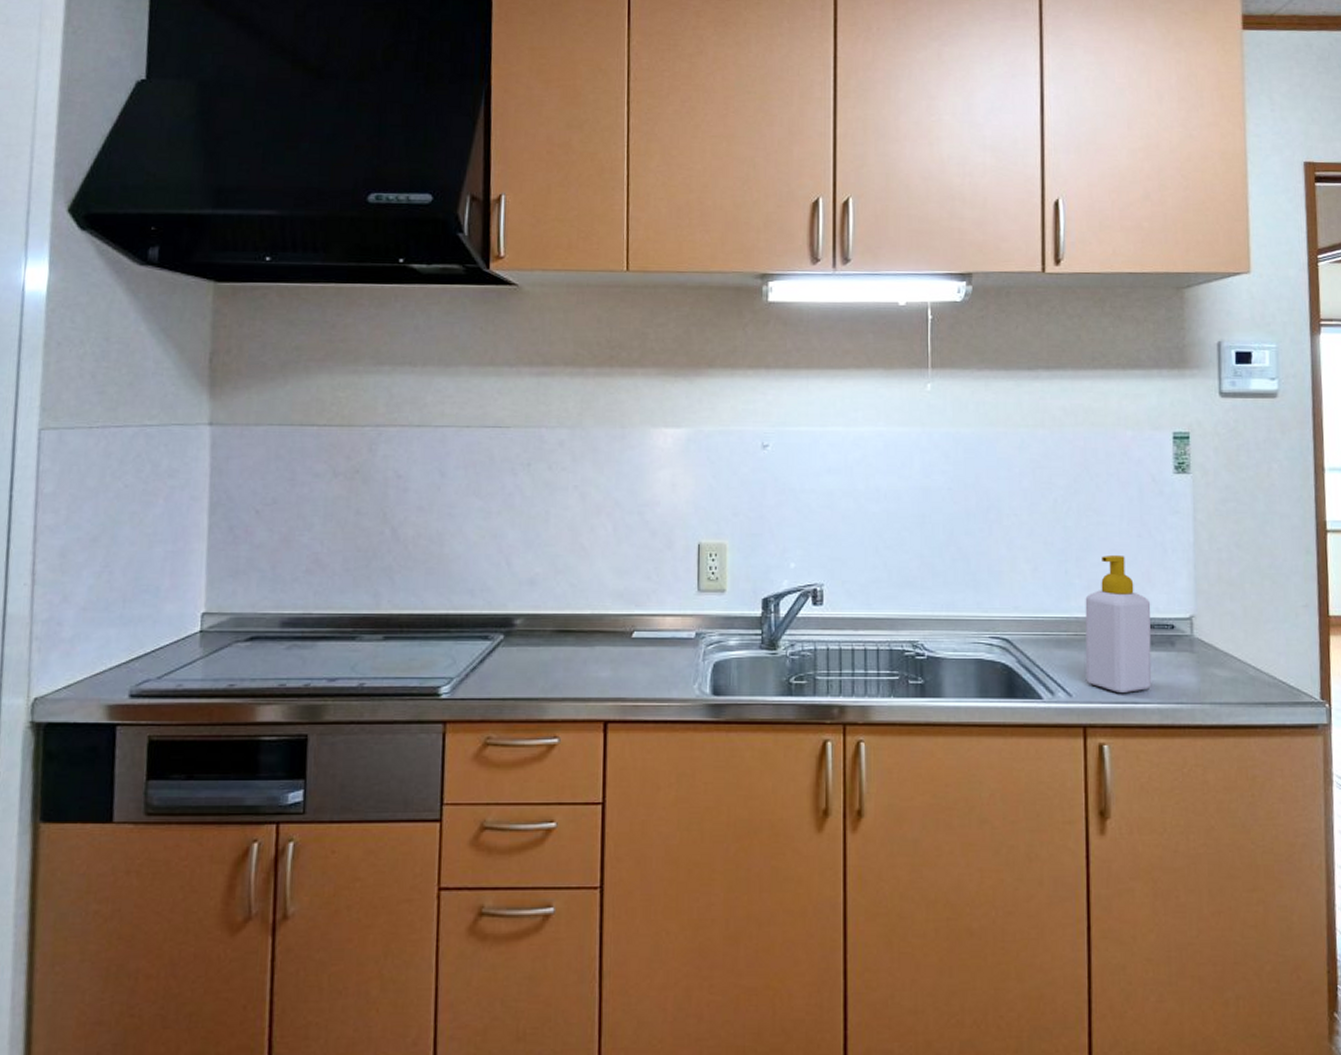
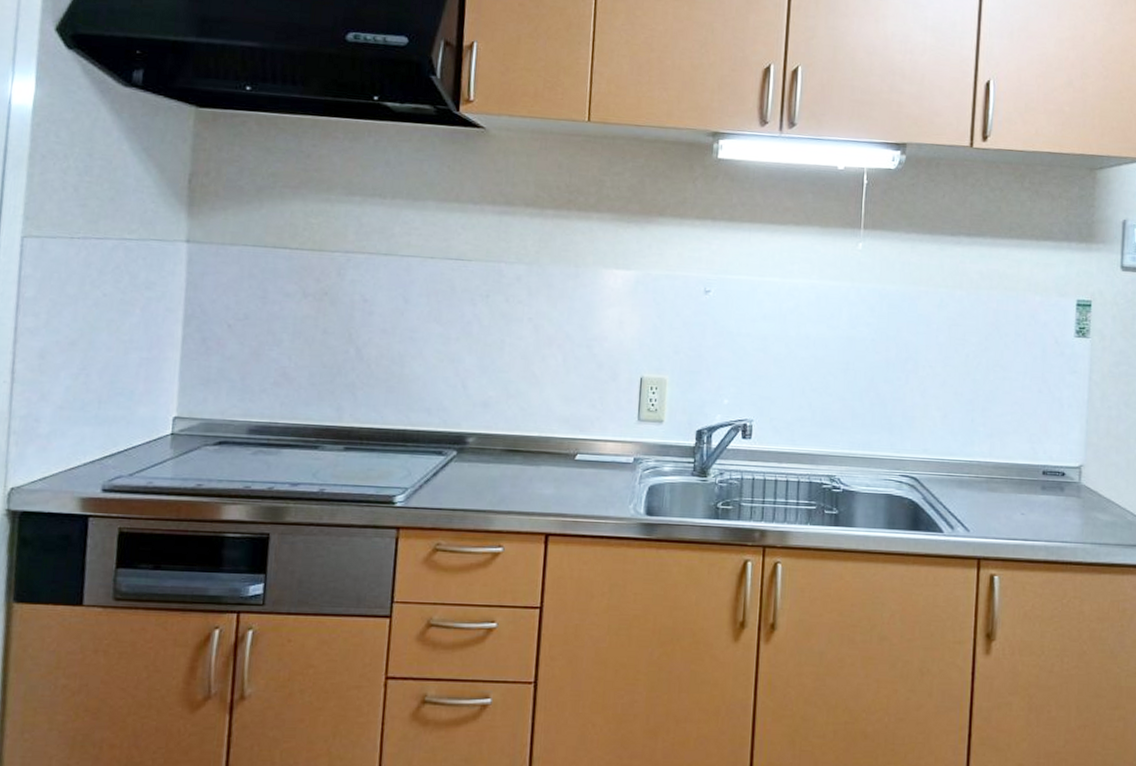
soap bottle: present [1085,554,1152,693] -> none [983,407,1046,531]

